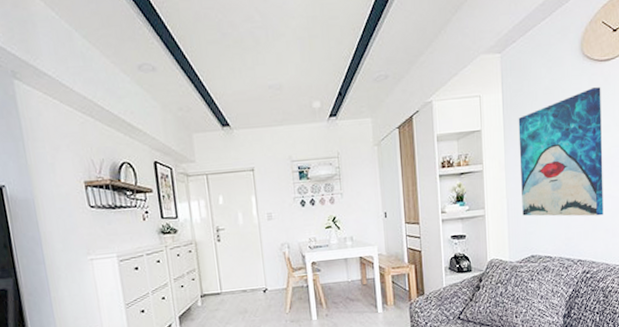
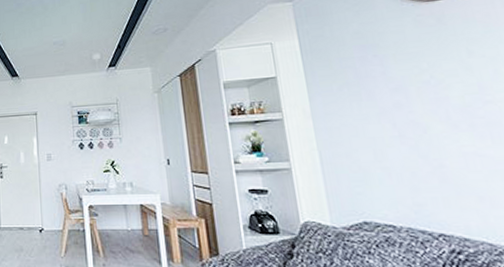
wall art: present [518,87,603,217] -> none [322,28,470,179]

